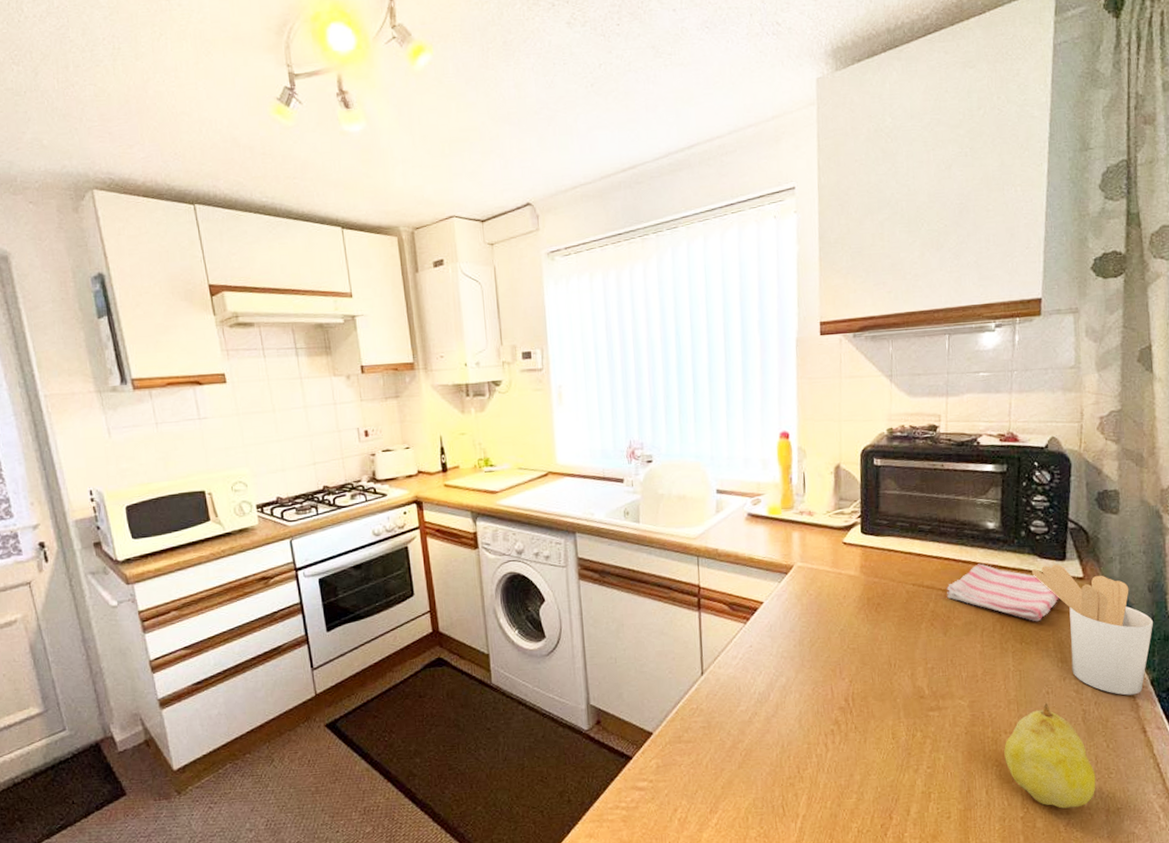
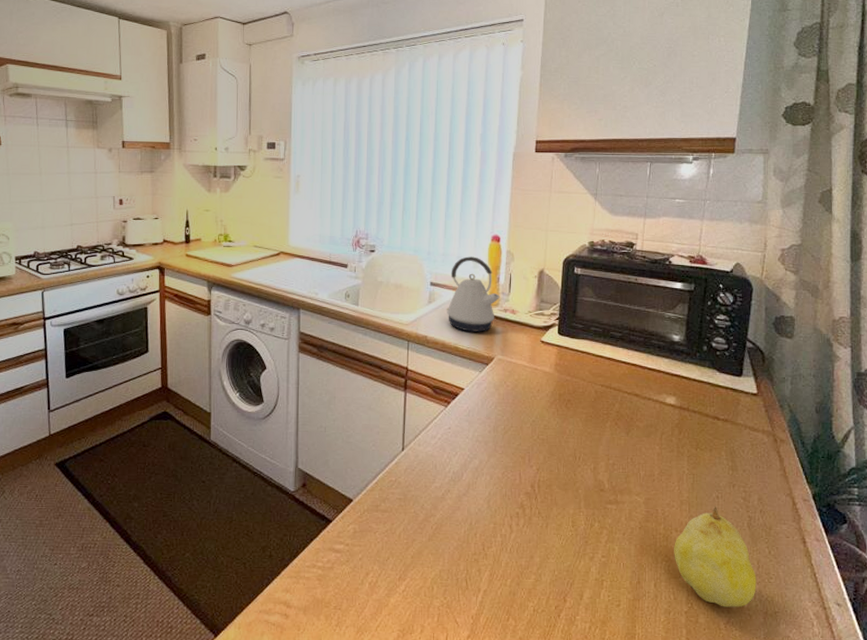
kettle: none [737,457,794,540] -> present [447,256,500,332]
dish towel: present [946,563,1060,622] -> none [632,372,735,431]
utensil holder: present [1032,565,1154,696] -> none [711,380,819,507]

